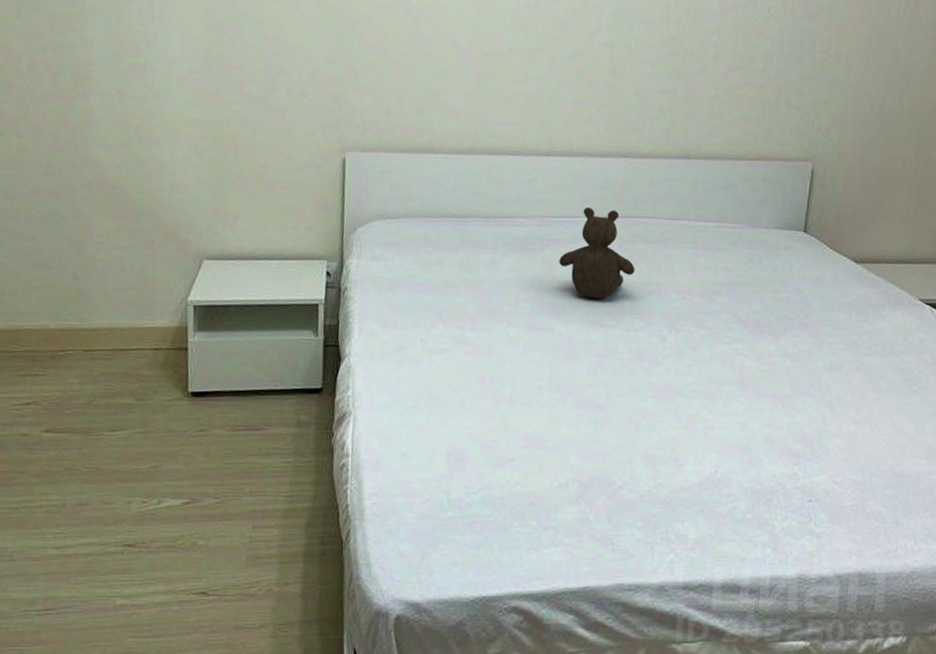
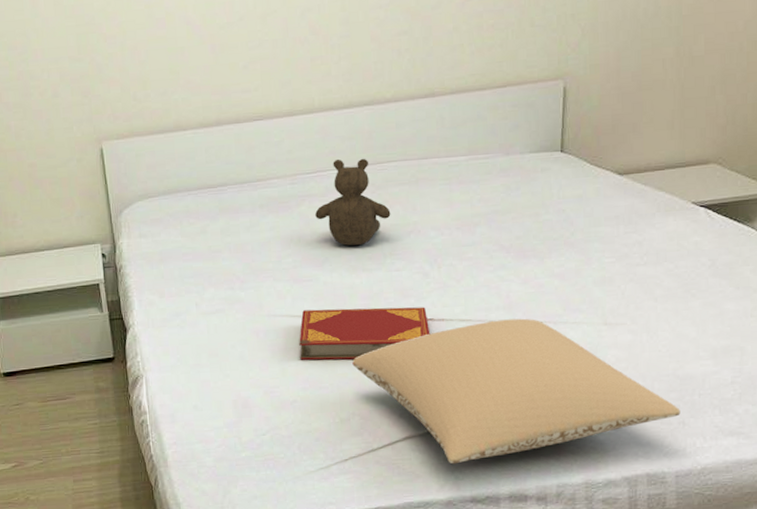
hardback book: none [524,360,661,420] -> present [299,307,431,360]
pillow: none [578,394,895,546] -> present [352,318,680,464]

